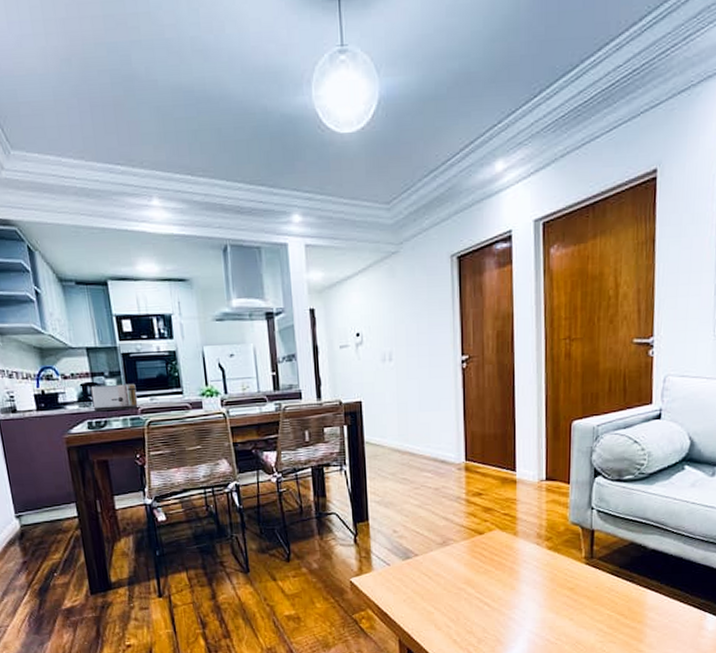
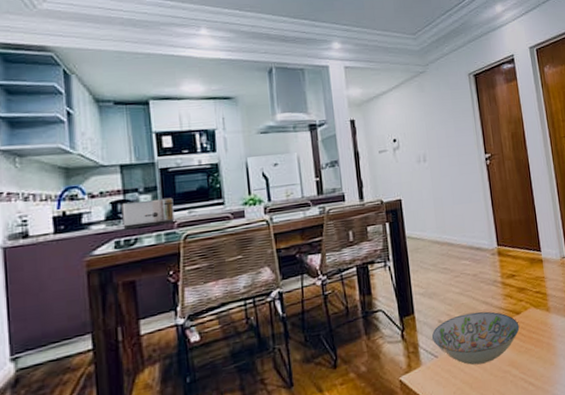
decorative bowl: none [385,526,481,578] -> present [431,311,520,365]

